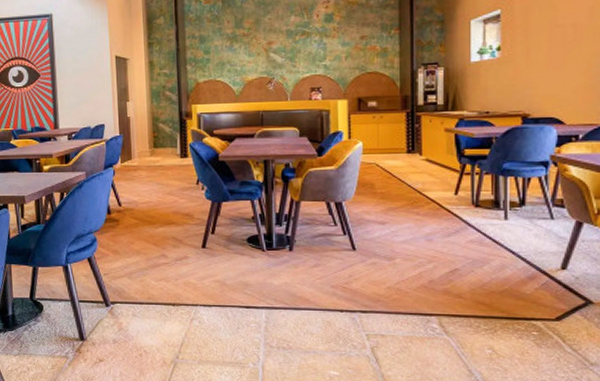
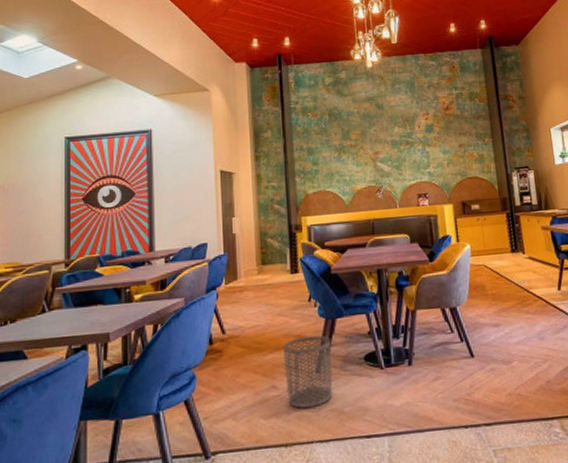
waste bin: none [173,215,217,276] -> present [283,335,333,408]

